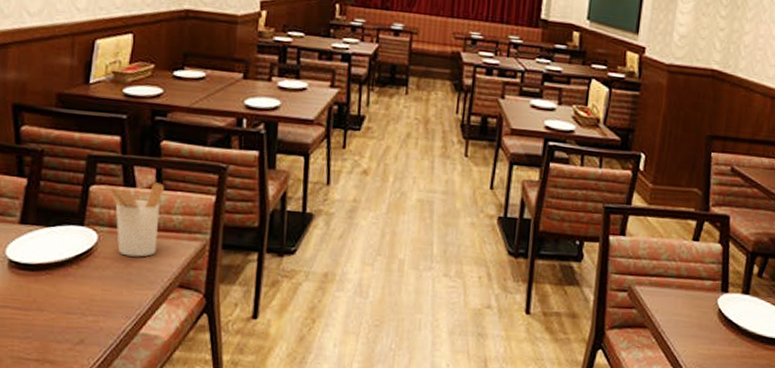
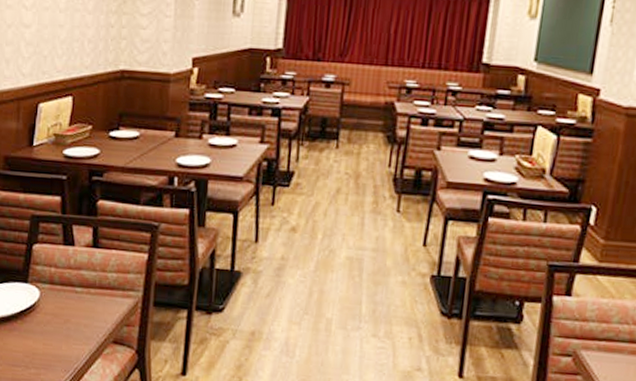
utensil holder: present [105,182,164,257] -> none [46,241,100,313]

